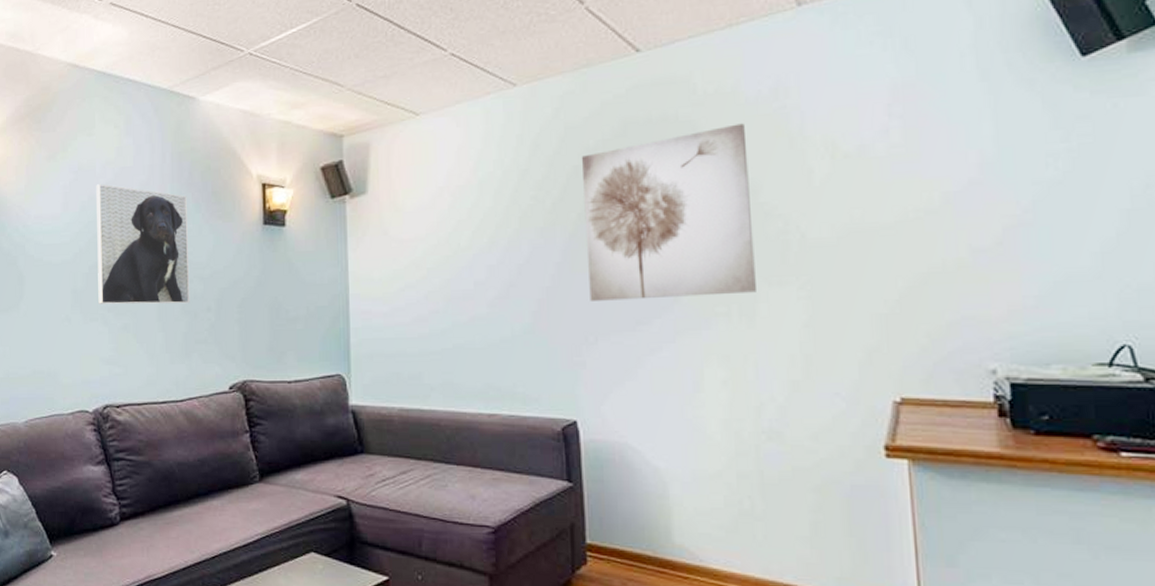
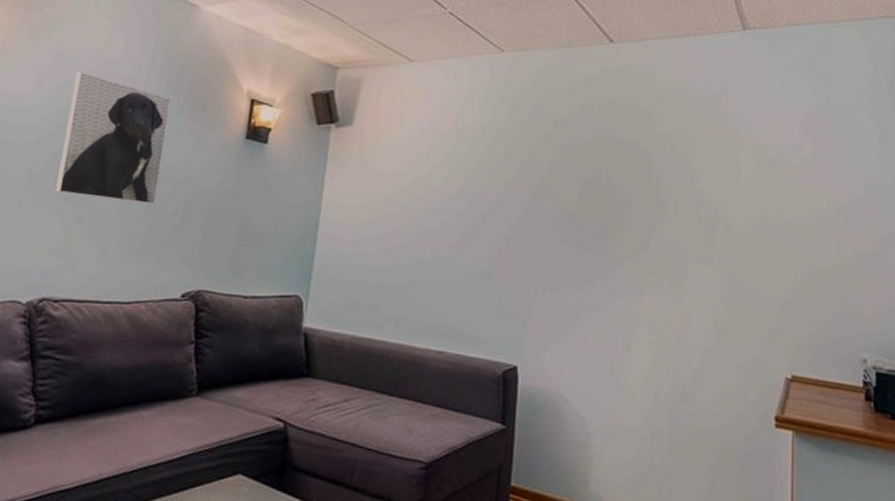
wall art: present [581,123,756,301] -> none [543,118,691,268]

